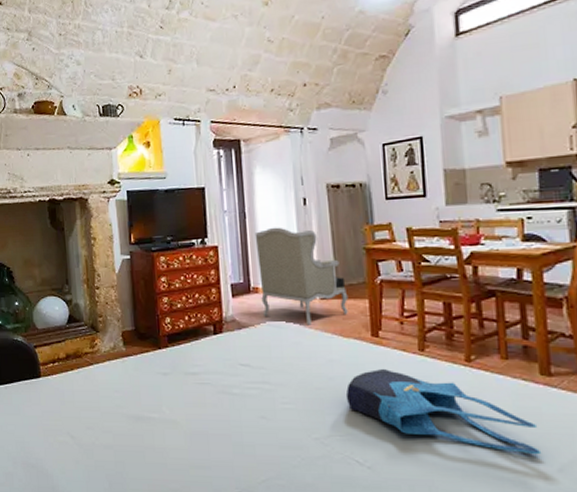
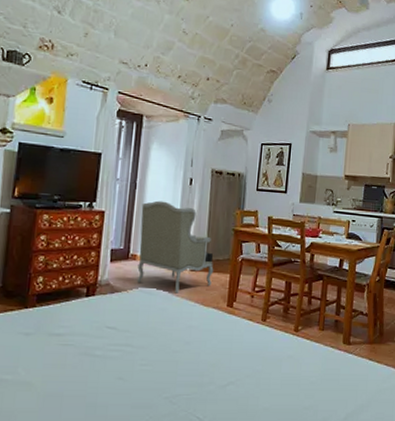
tote bag: present [345,369,542,455] -> none [197,336,336,407]

